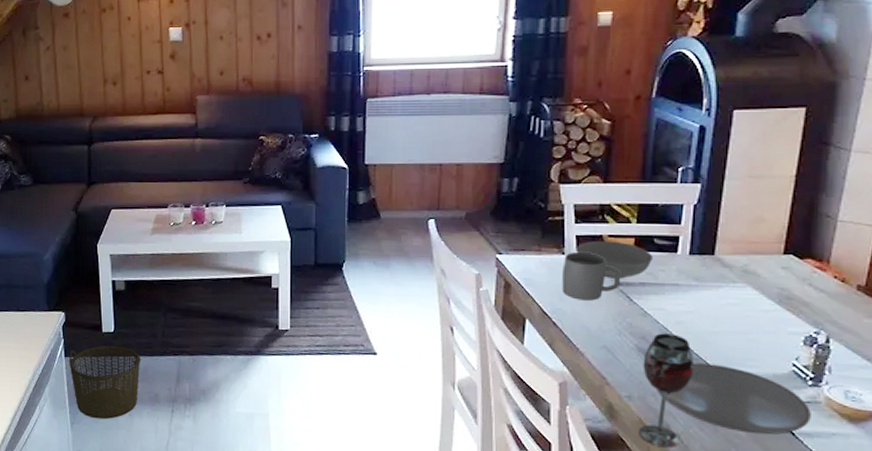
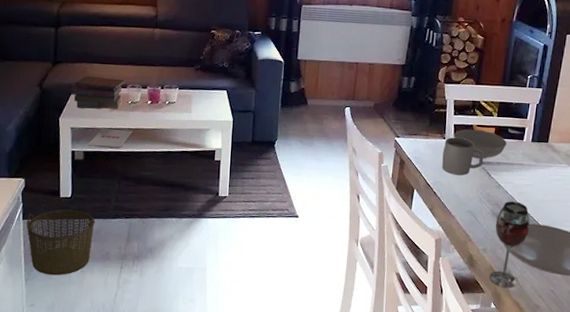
books: none [107,196,166,233] -> present [70,75,126,110]
magazine: none [128,255,177,276] -> present [87,128,133,148]

